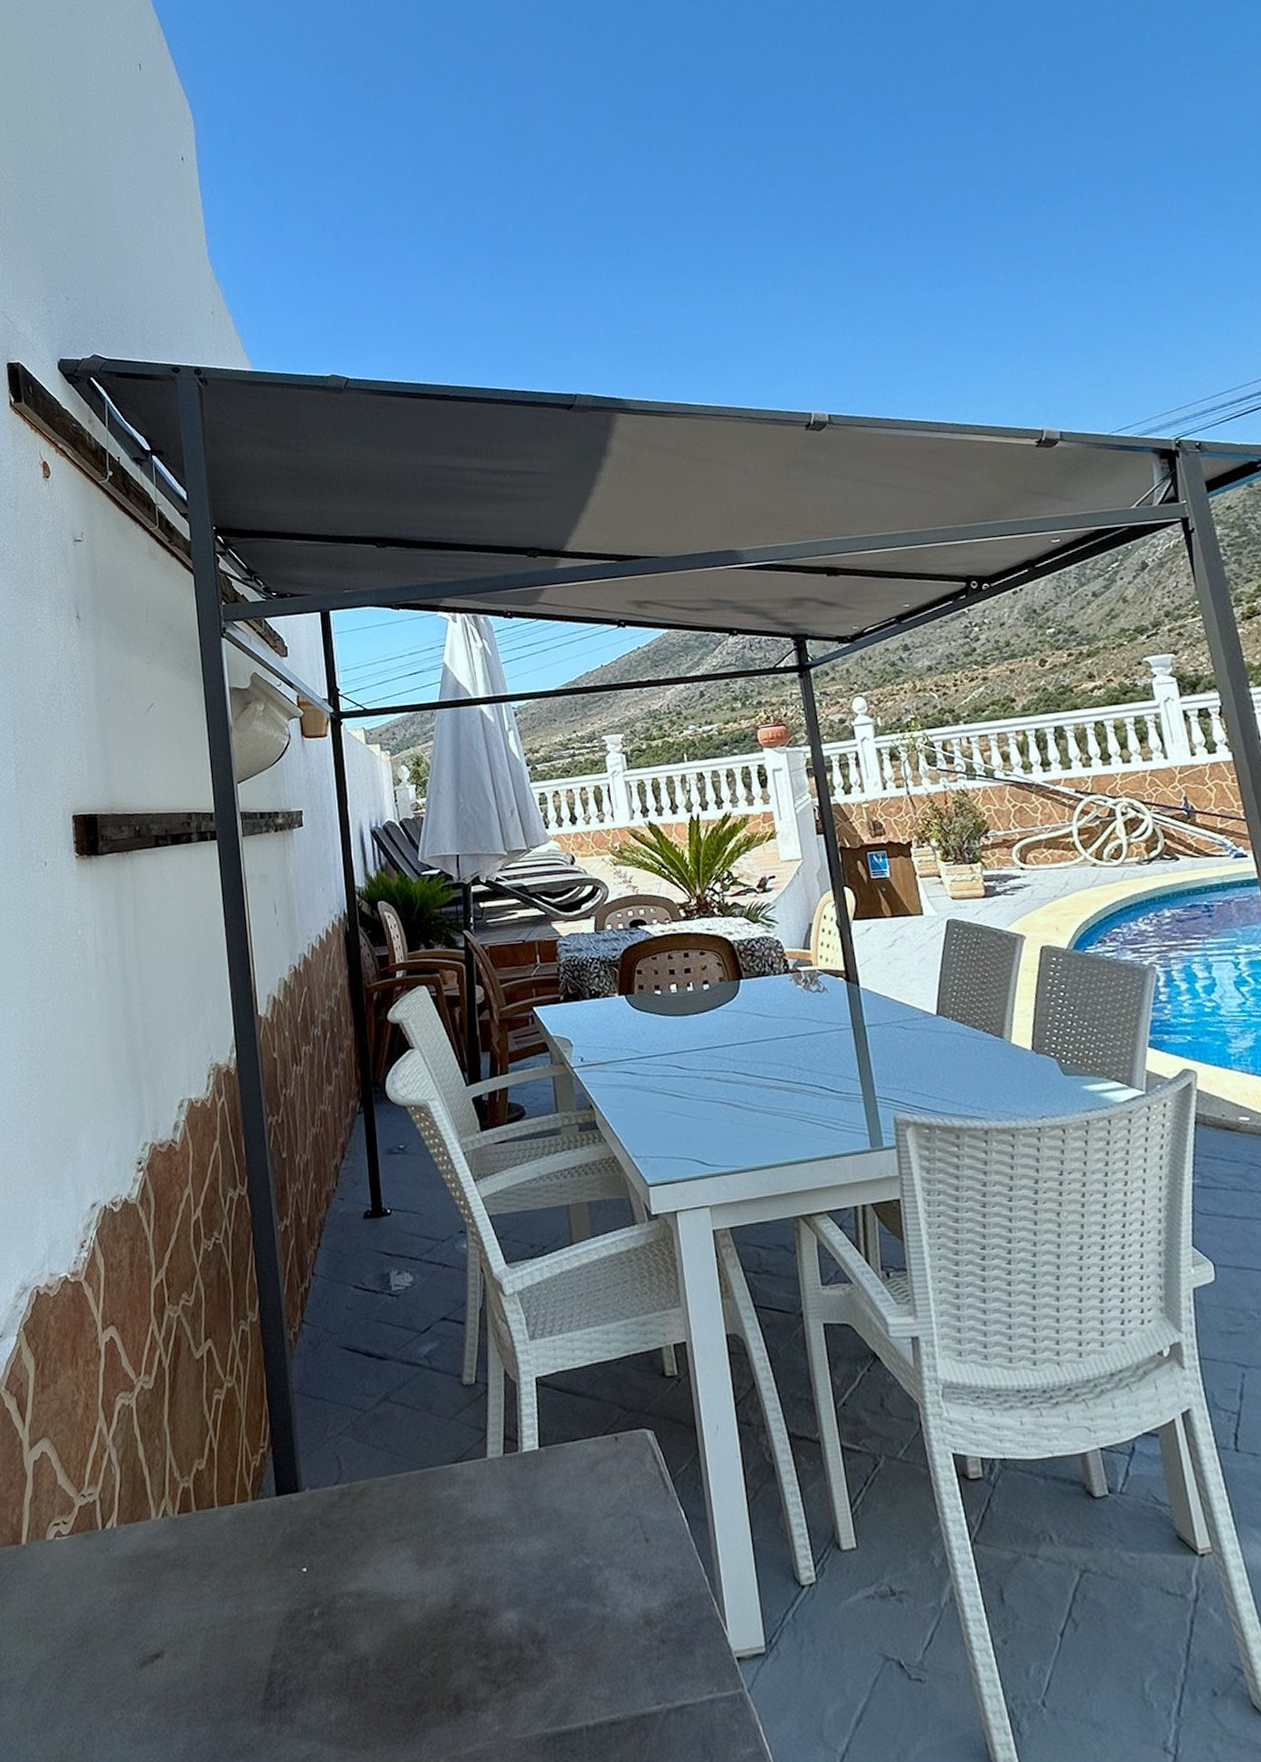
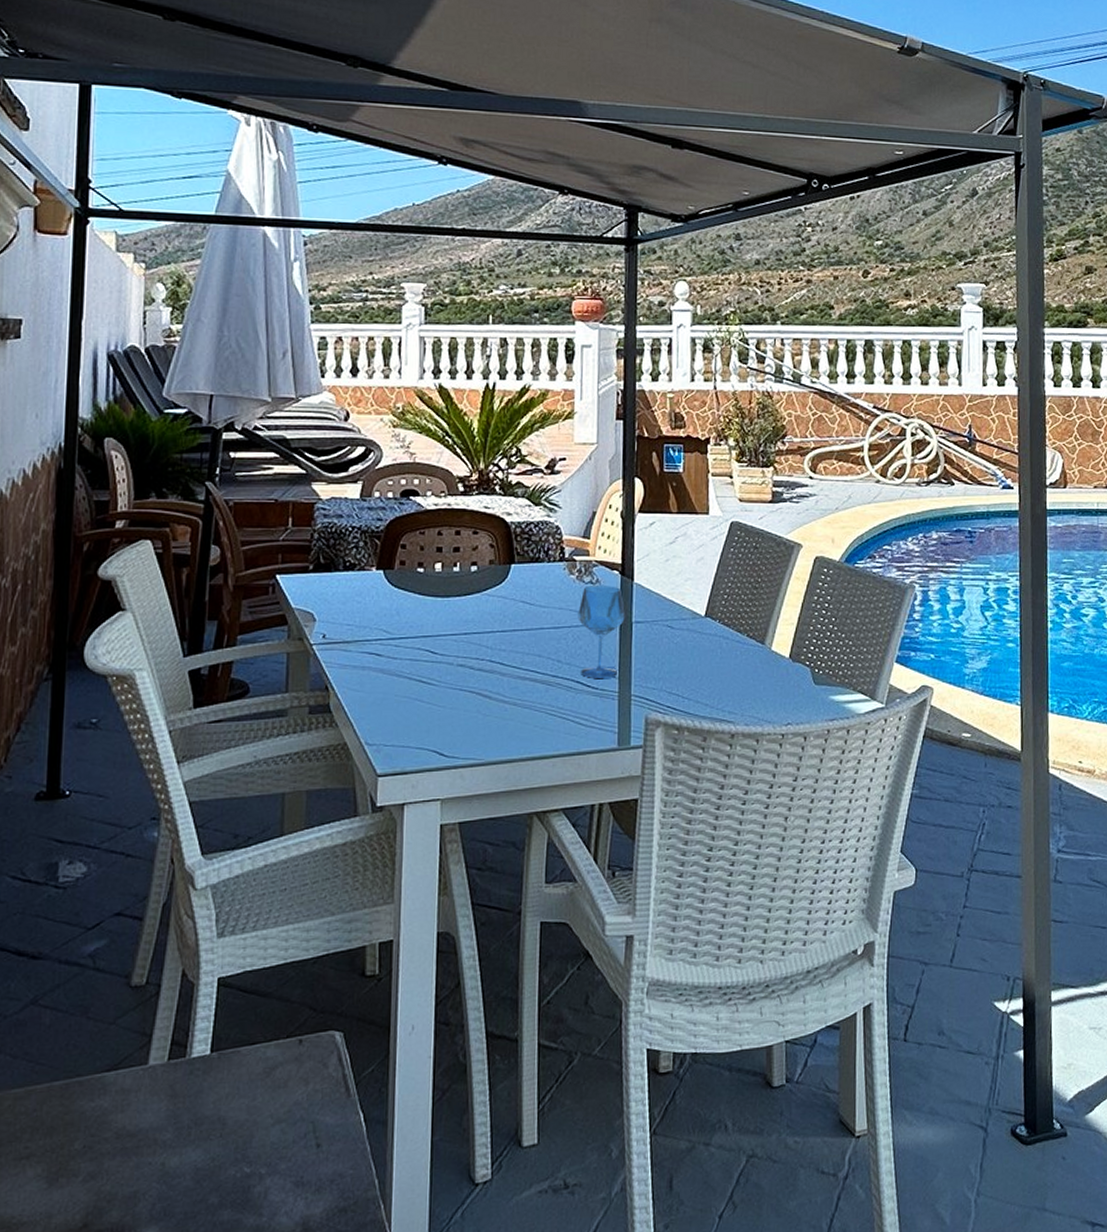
wine glass: none [810,992,860,1083] -> present [577,586,625,678]

